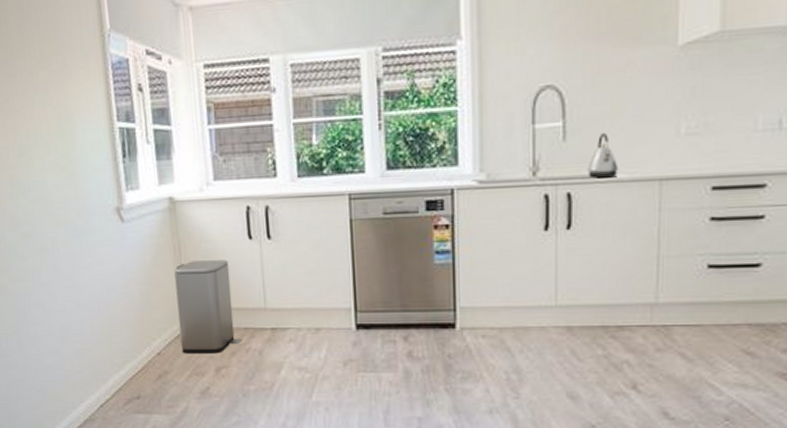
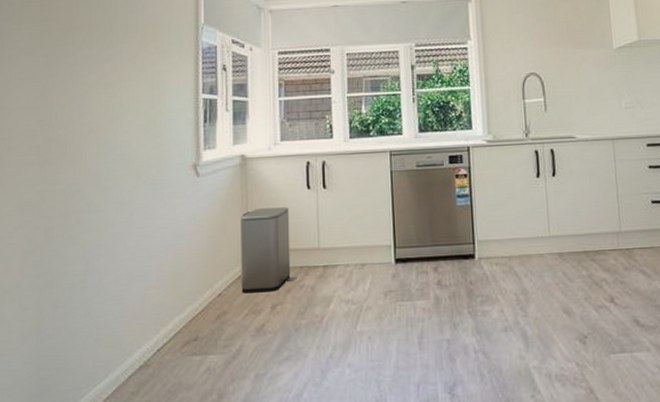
kettle: present [587,132,619,179] -> none [562,105,584,139]

